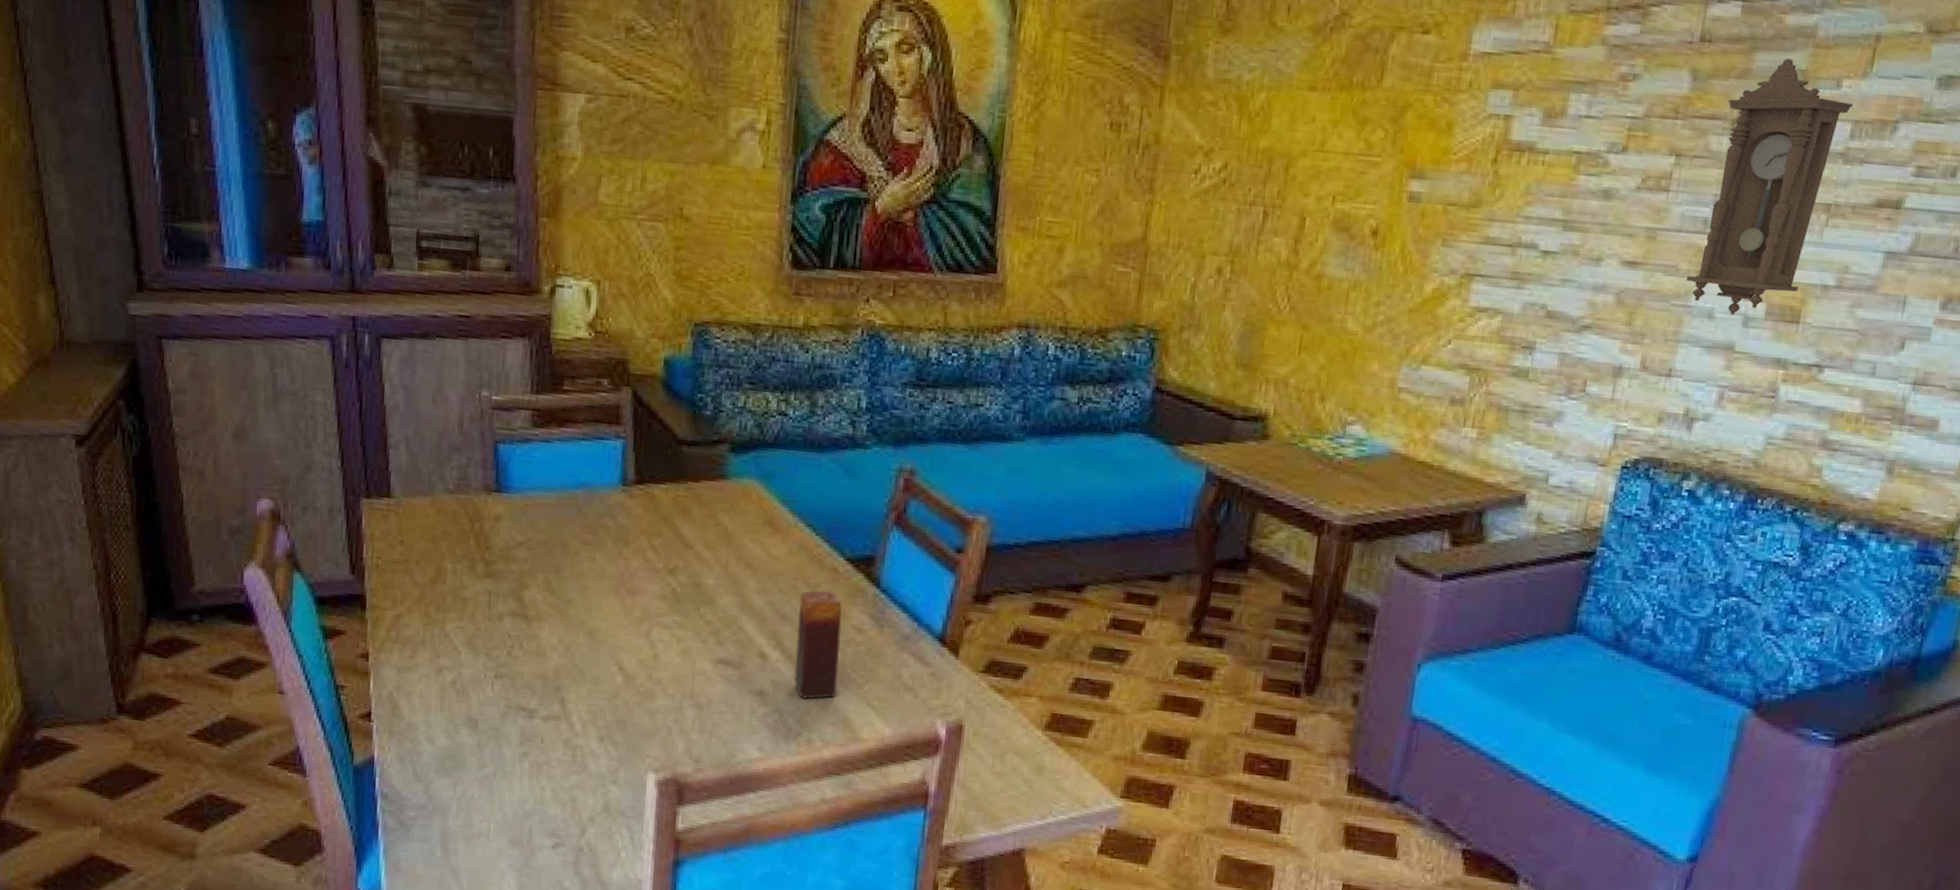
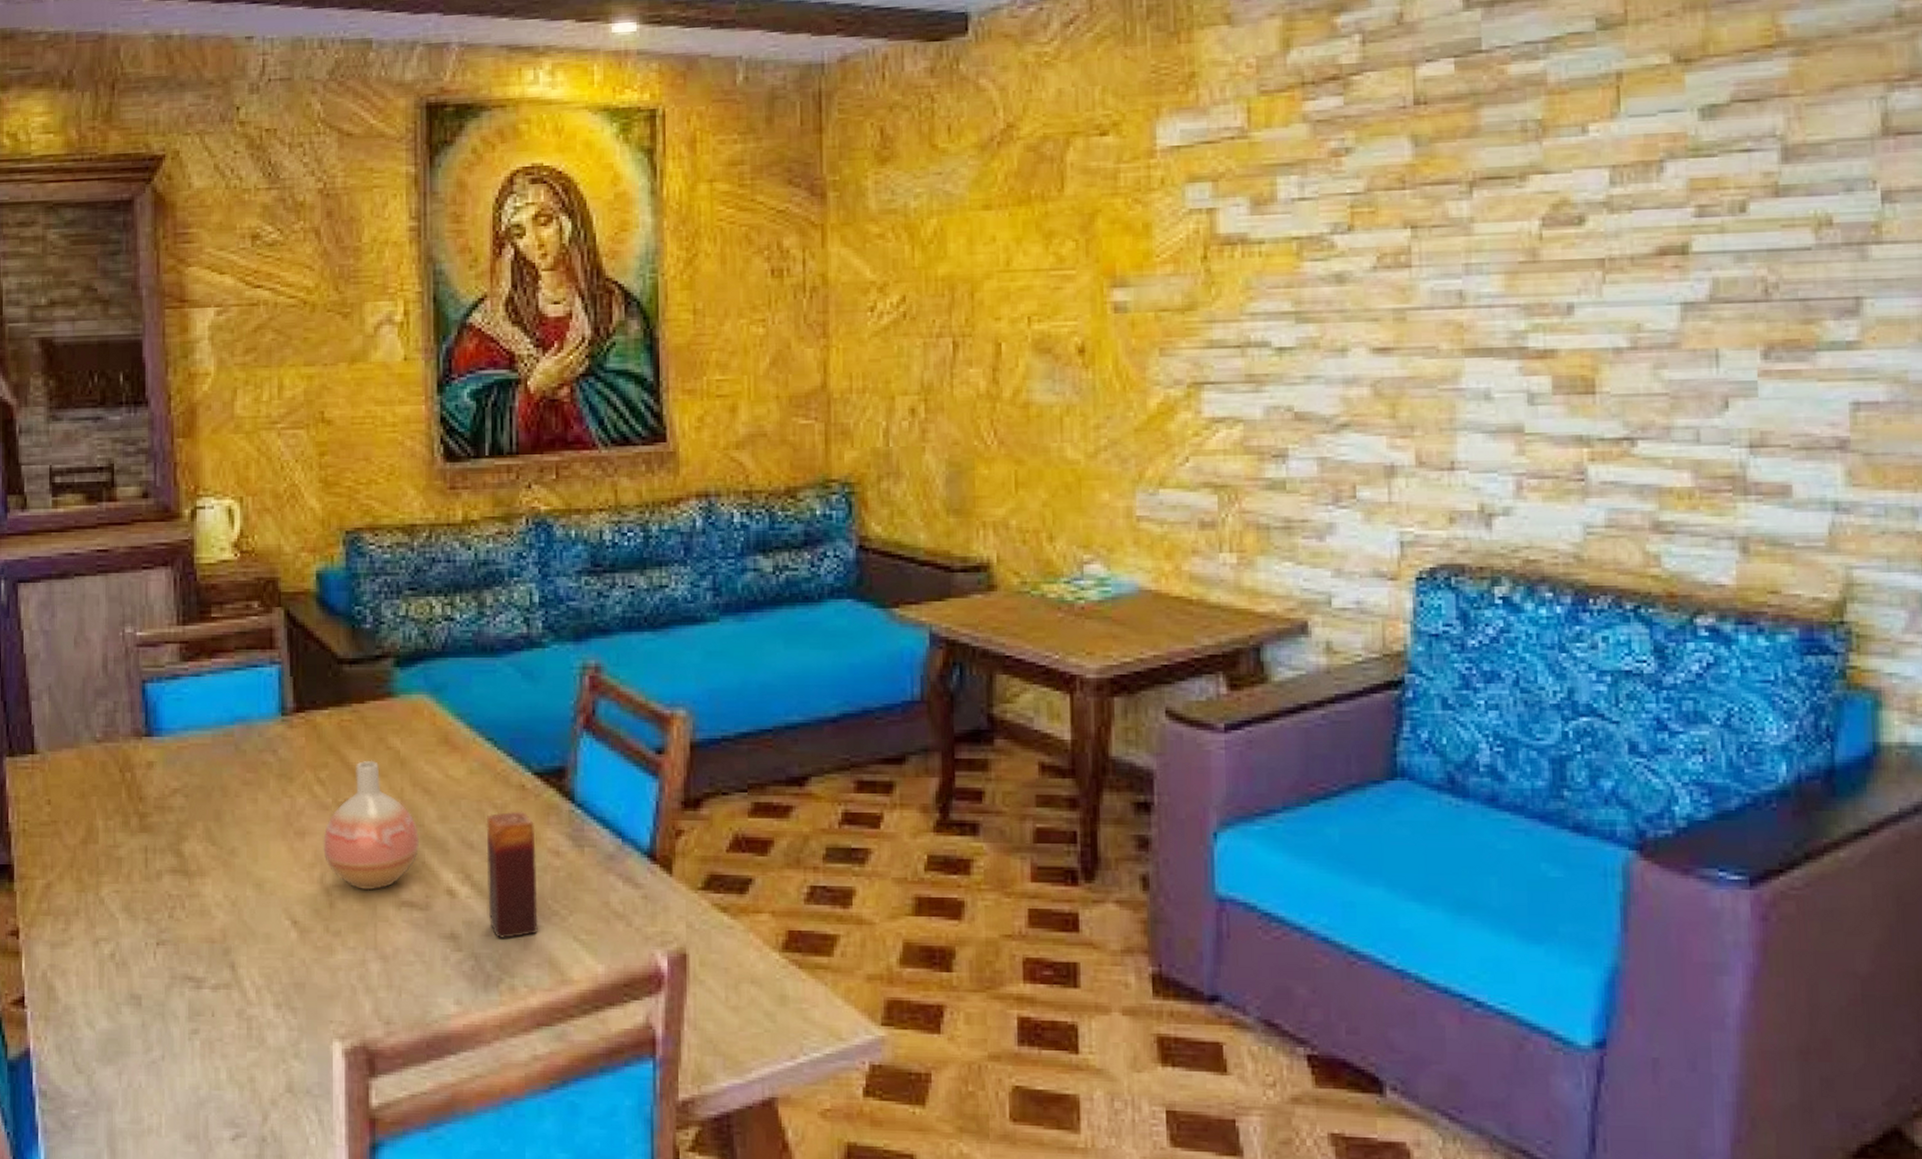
vase: none [651,533,739,648] -> present [323,760,419,891]
pendulum clock: present [1686,58,1854,315] -> none [1451,110,1607,394]

